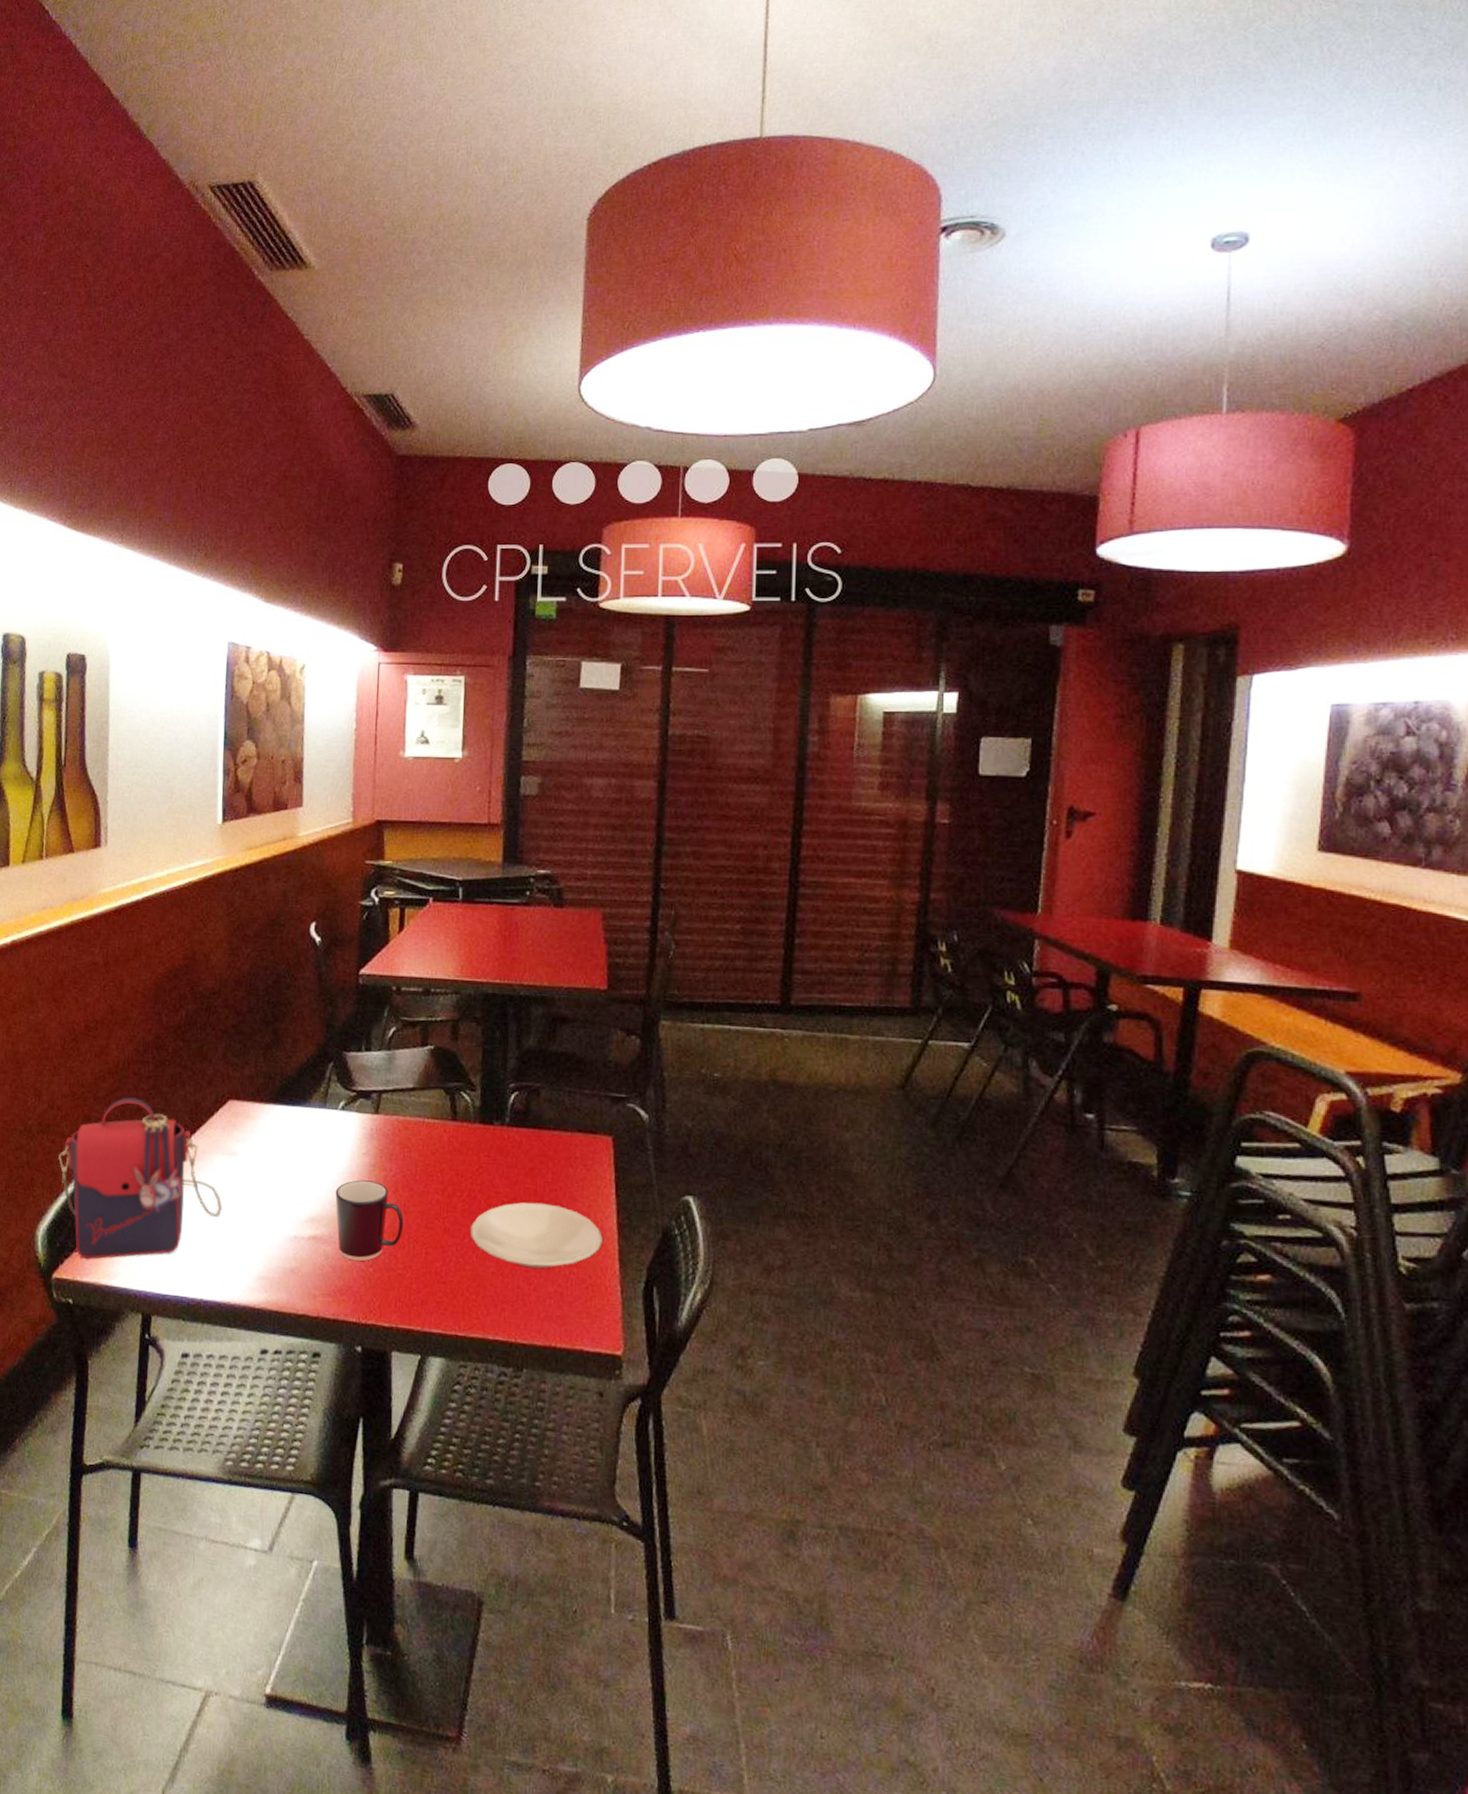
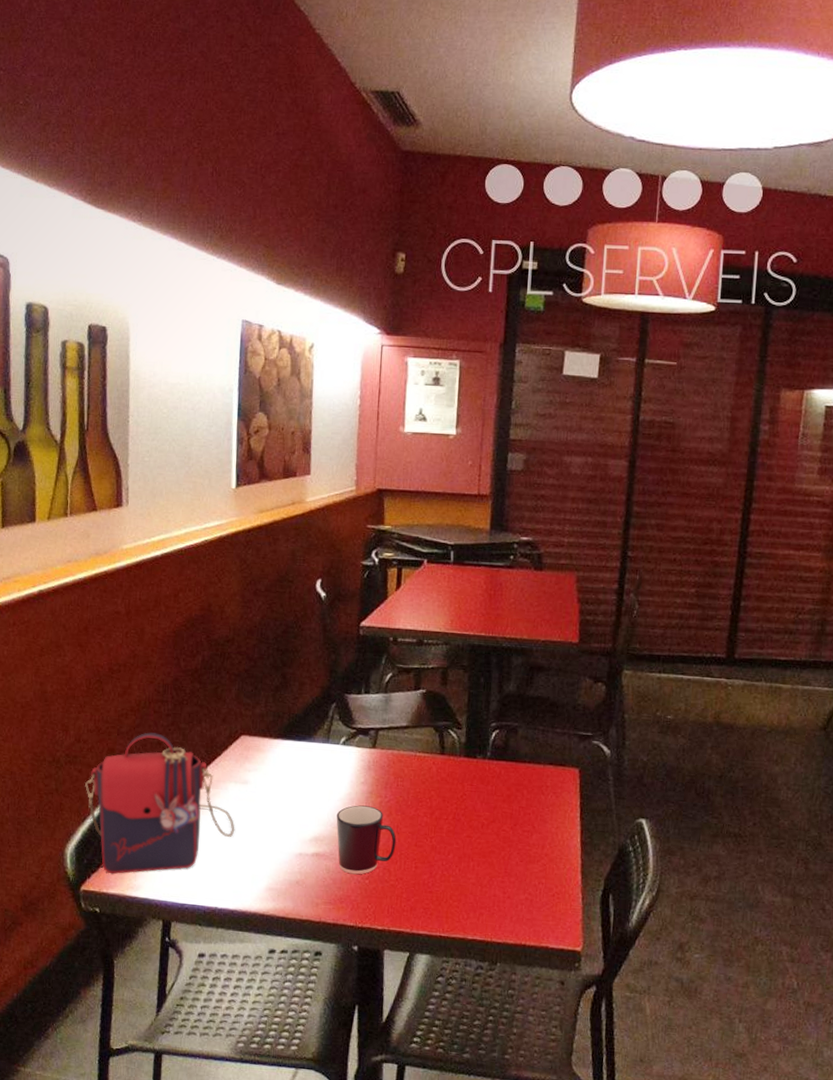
saucer: present [469,1202,604,1269] -> none [453,824,569,880]

